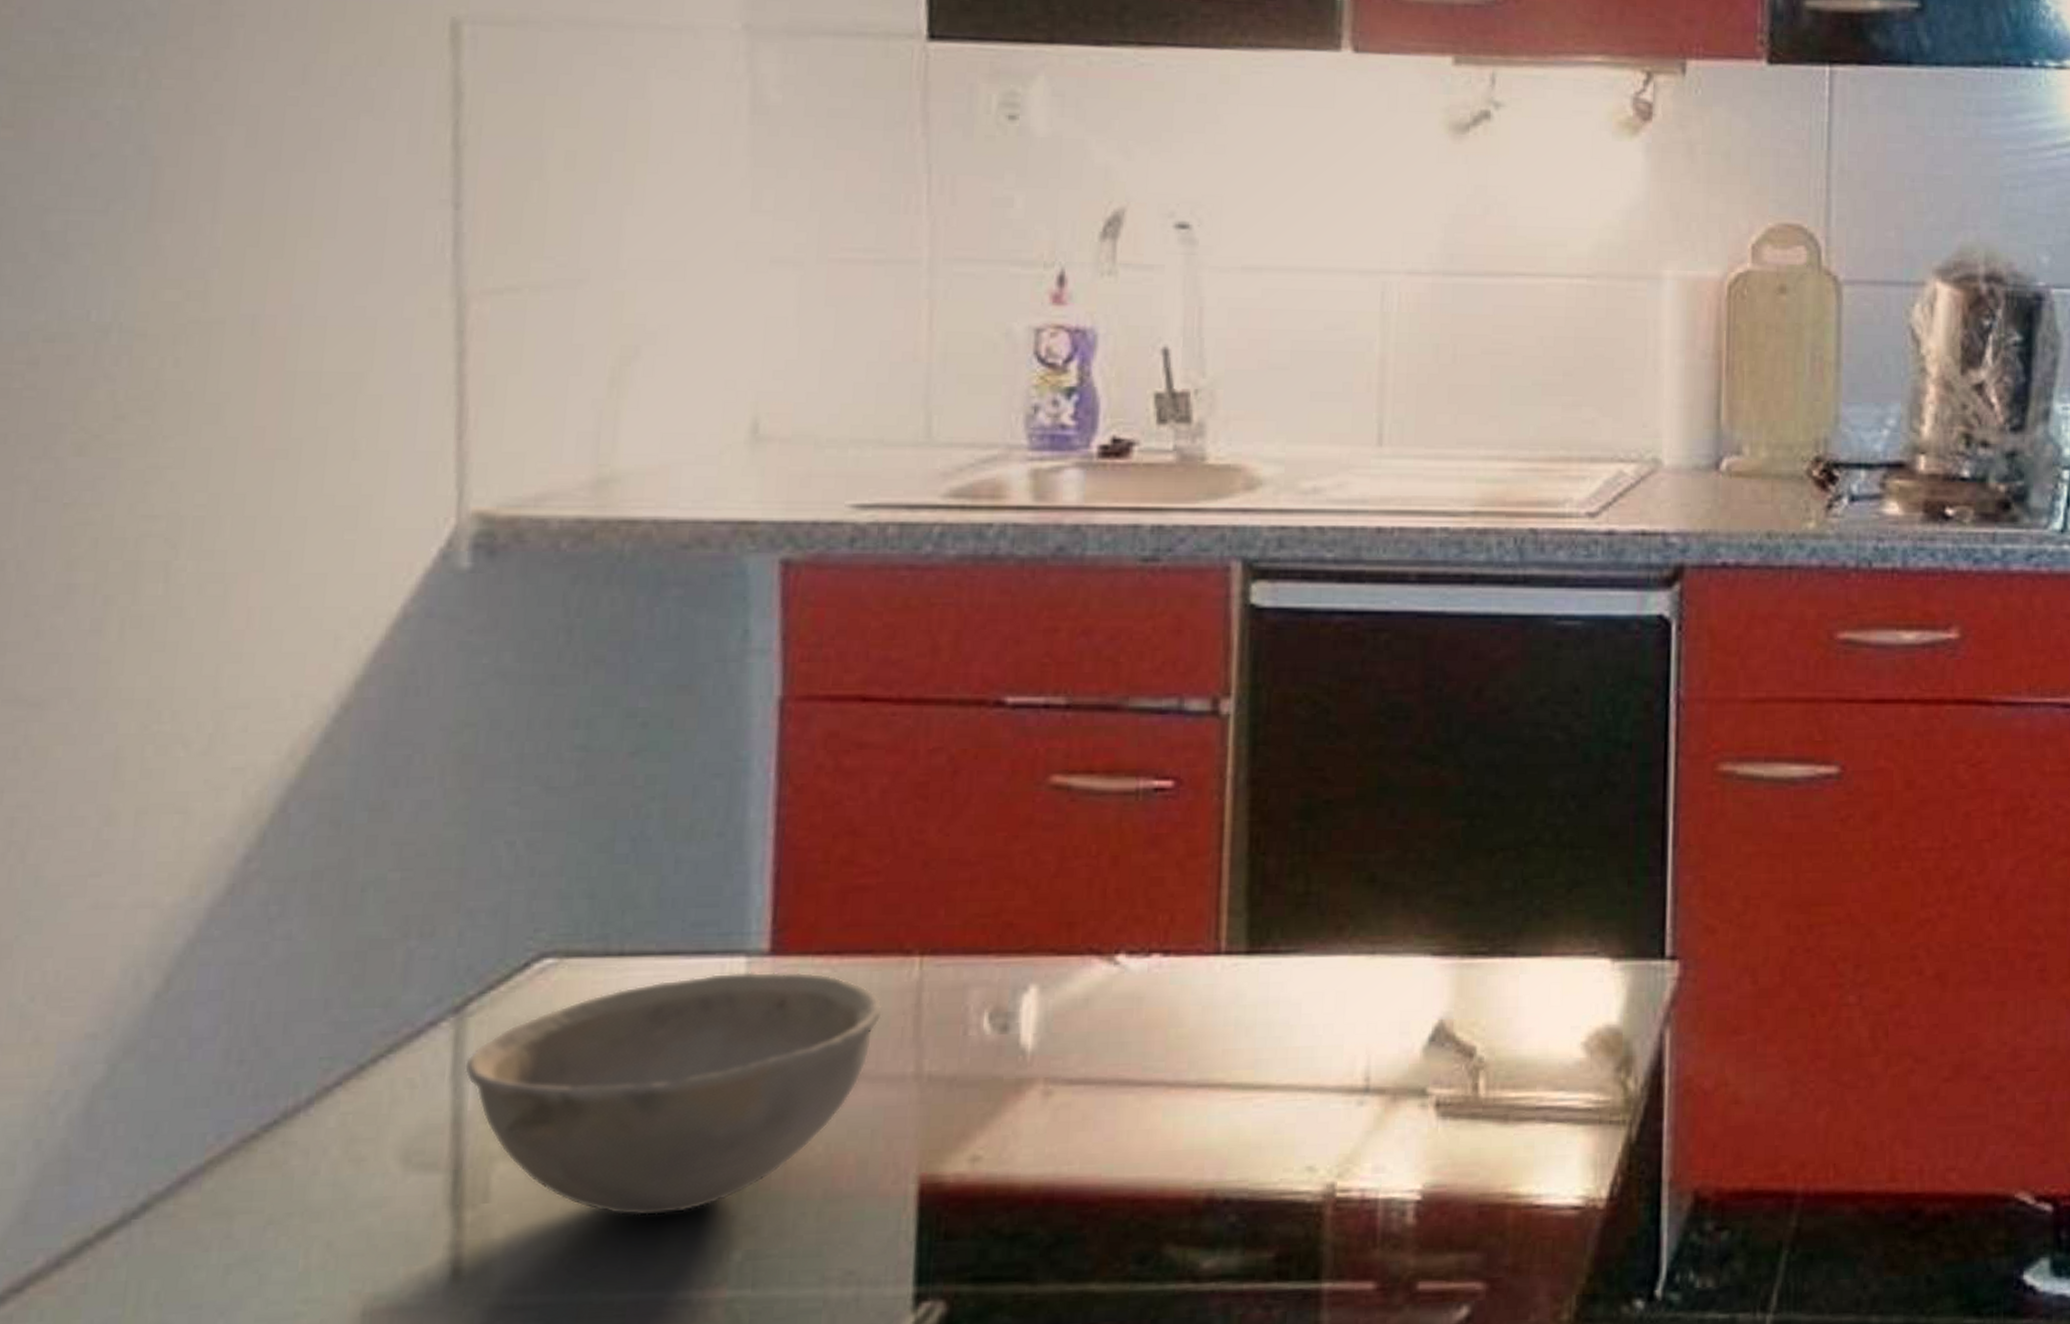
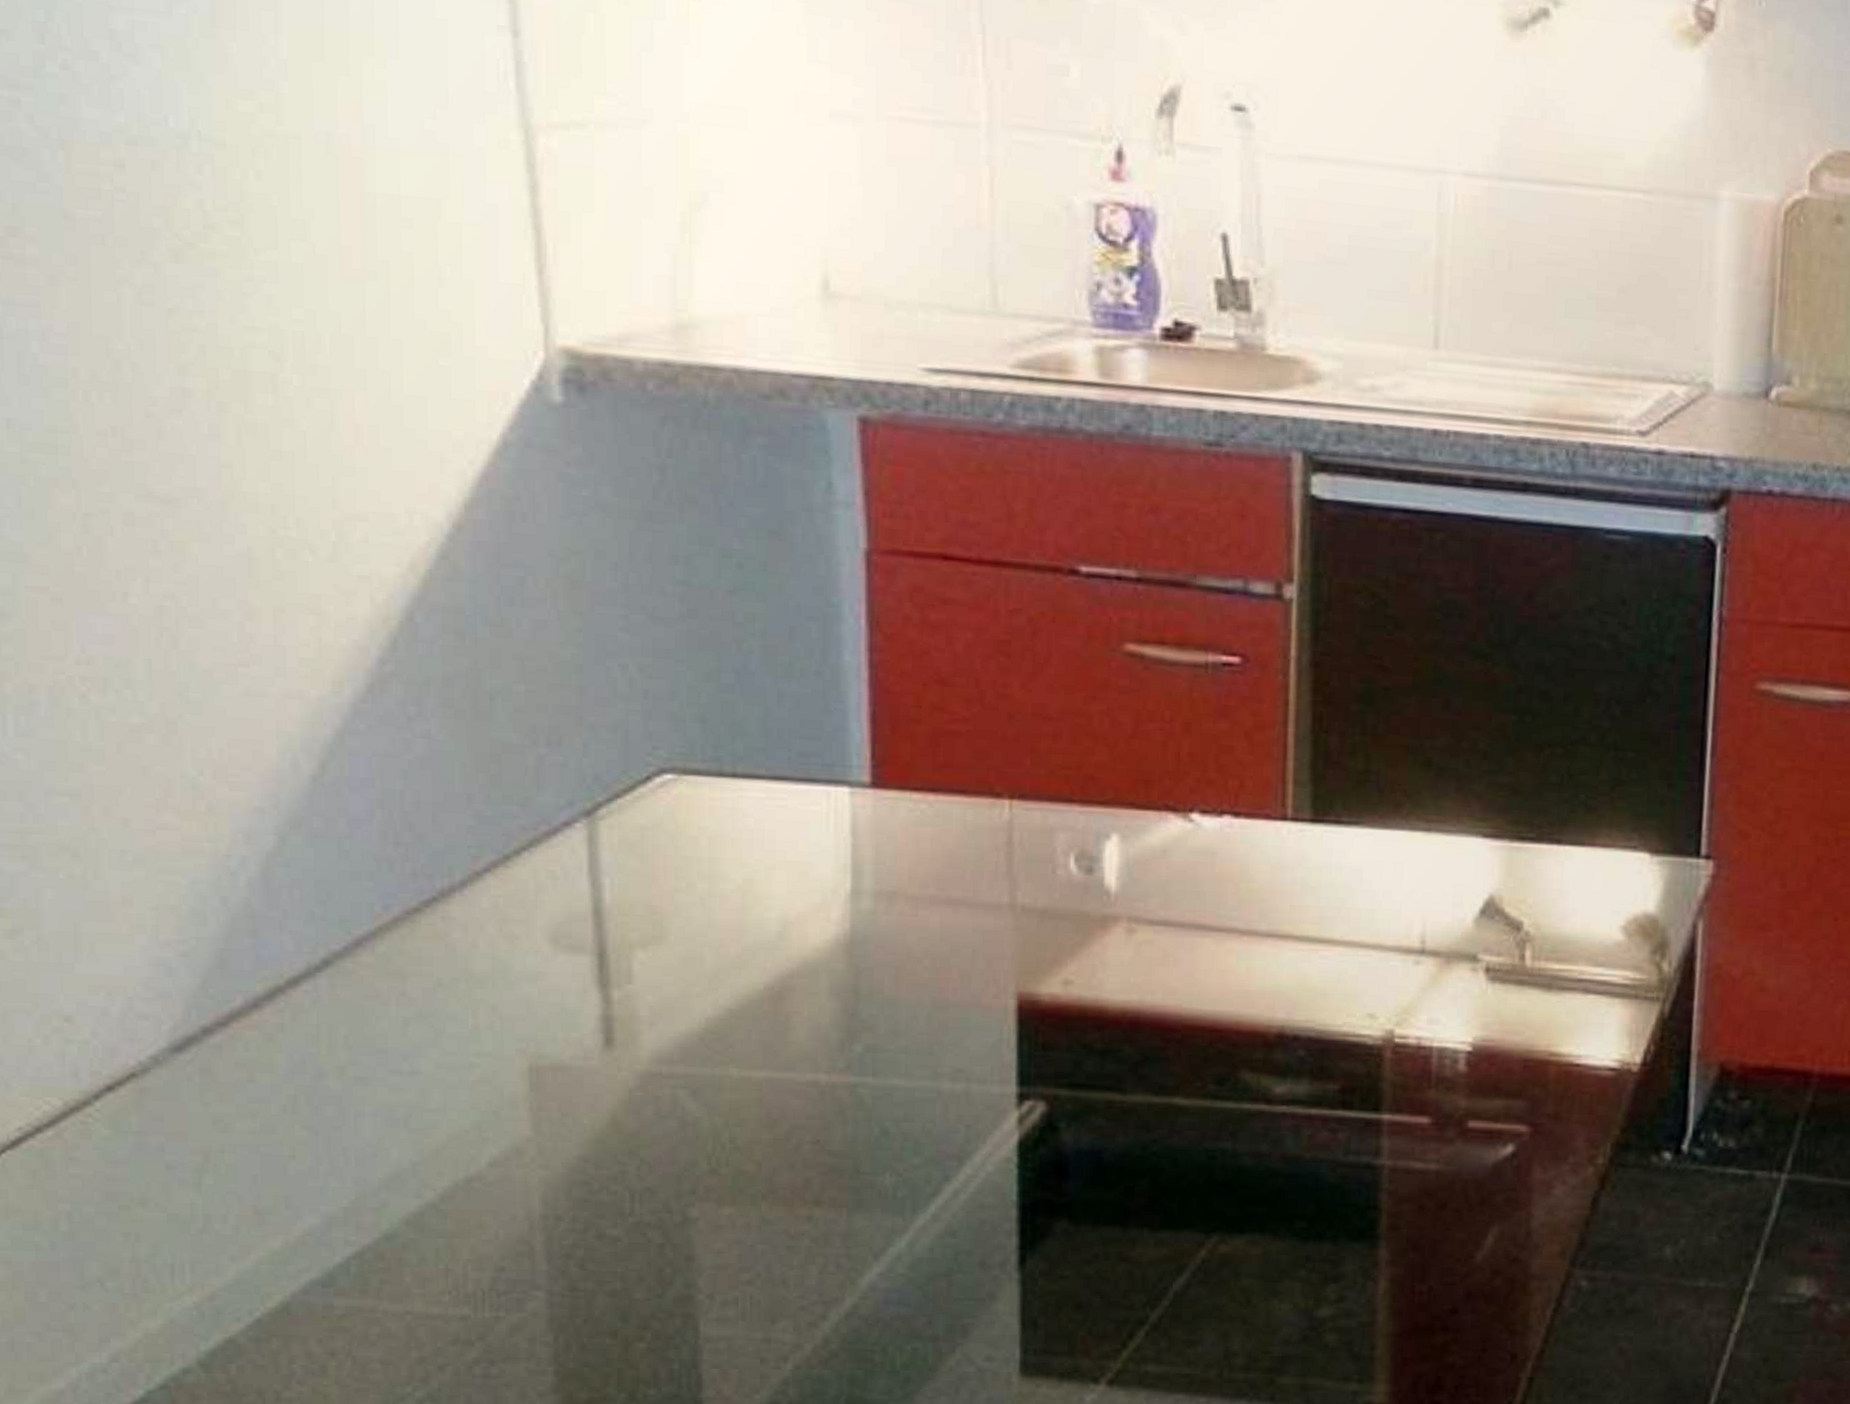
bowl: present [465,971,882,1216] -> none [600,800,977,1008]

